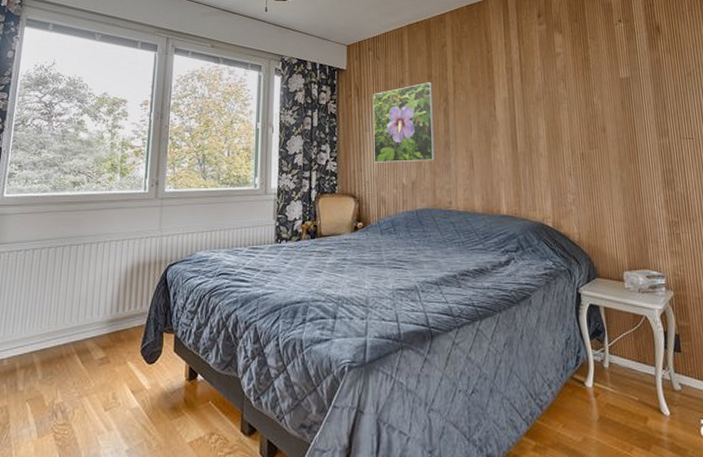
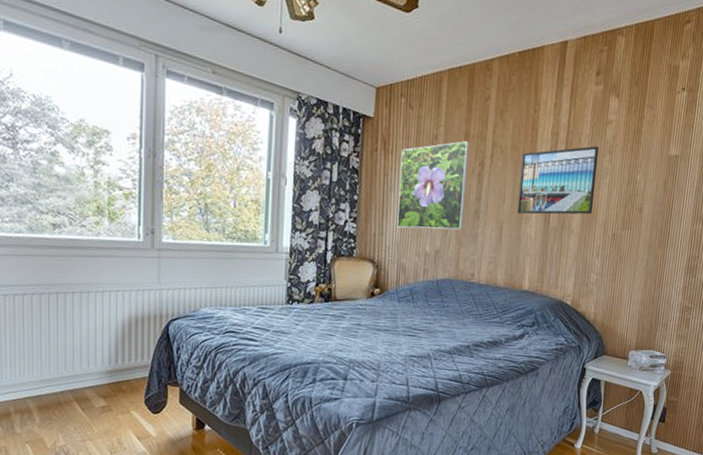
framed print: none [481,75,558,142] -> present [517,145,599,215]

